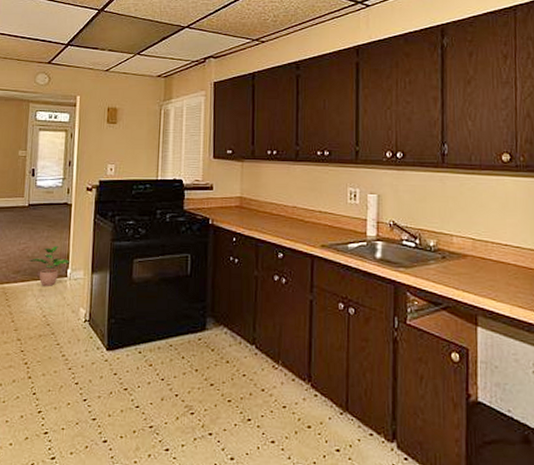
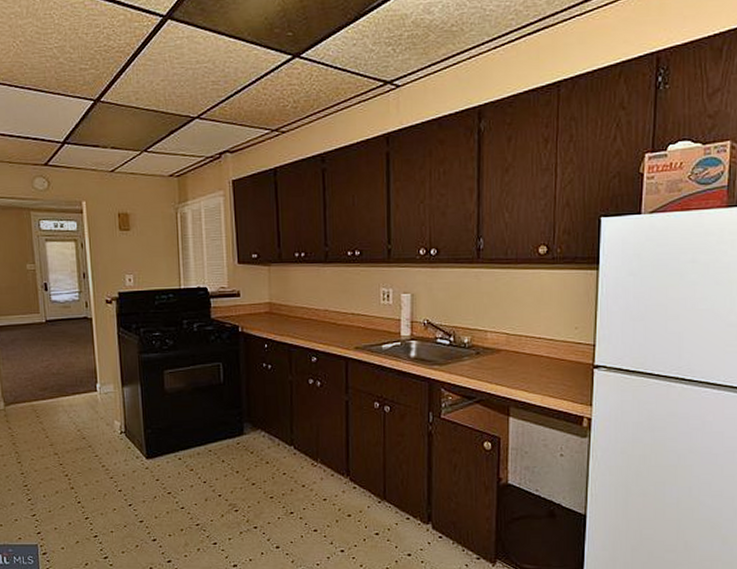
potted plant: present [29,245,71,286] -> none [55,360,99,401]

